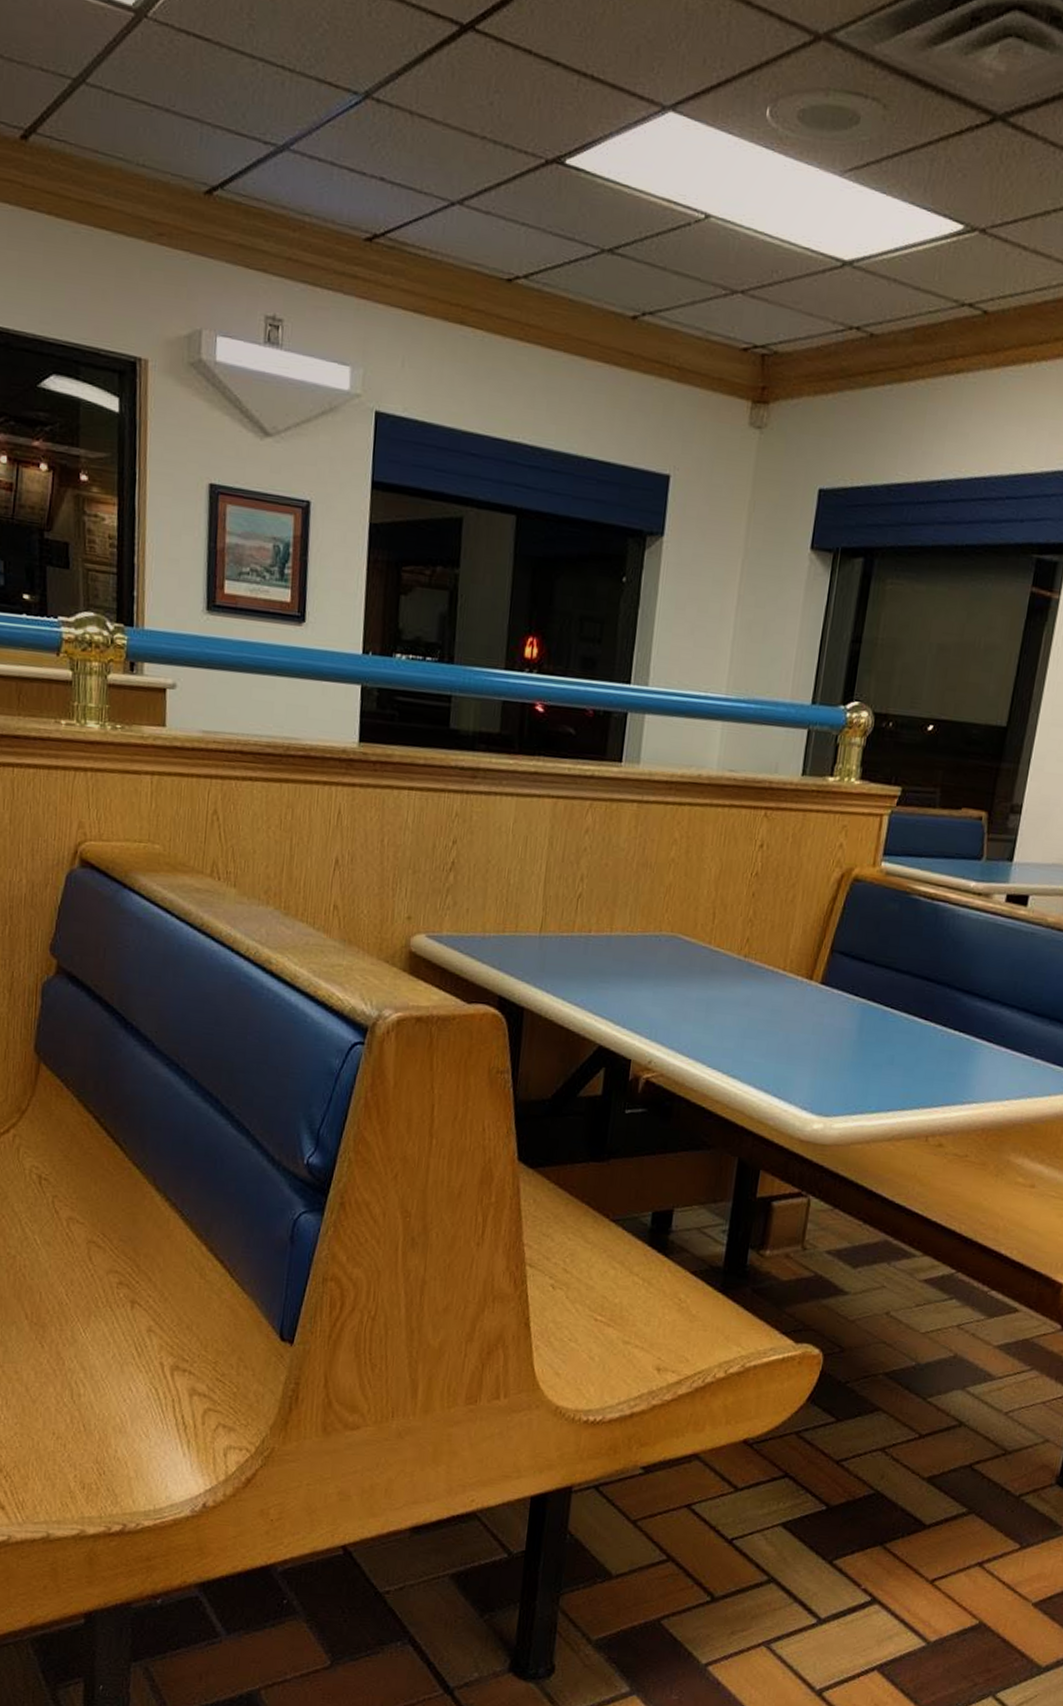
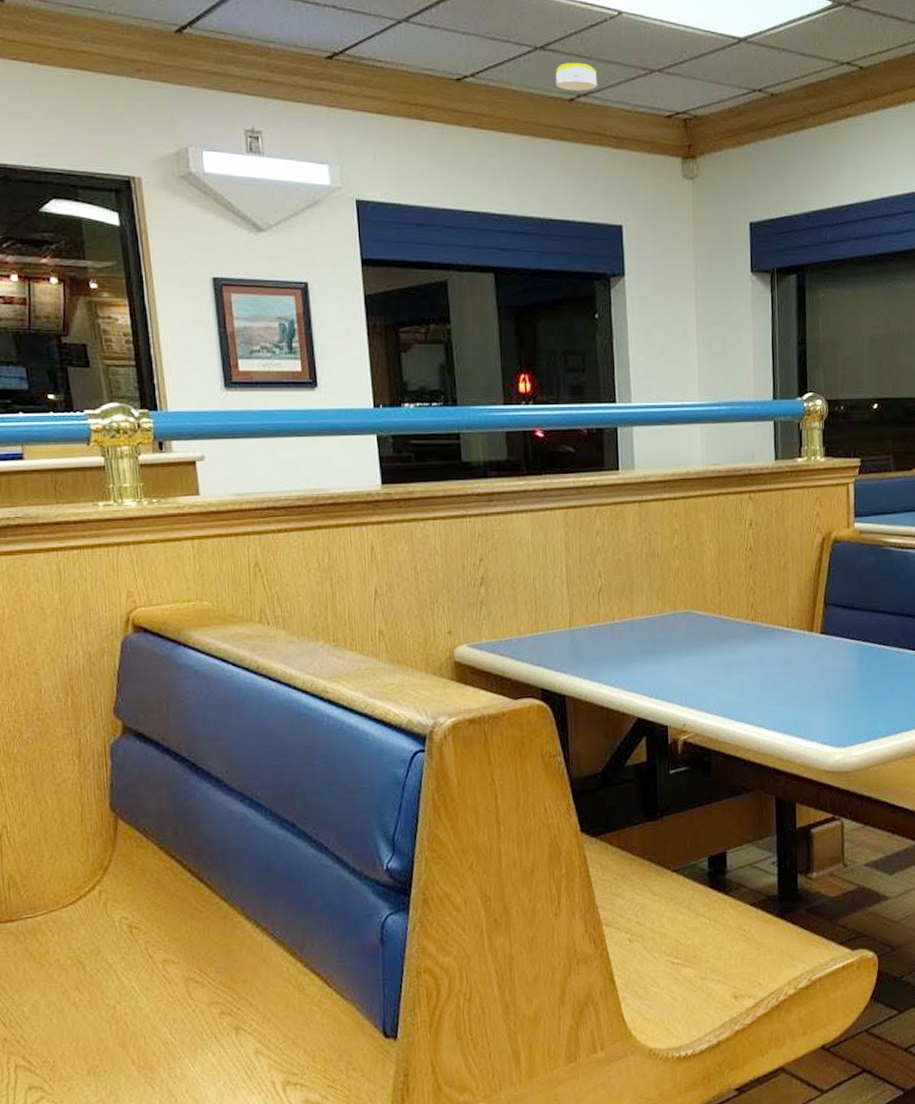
smoke detector: none [619,271,669,309] -> present [555,63,597,91]

